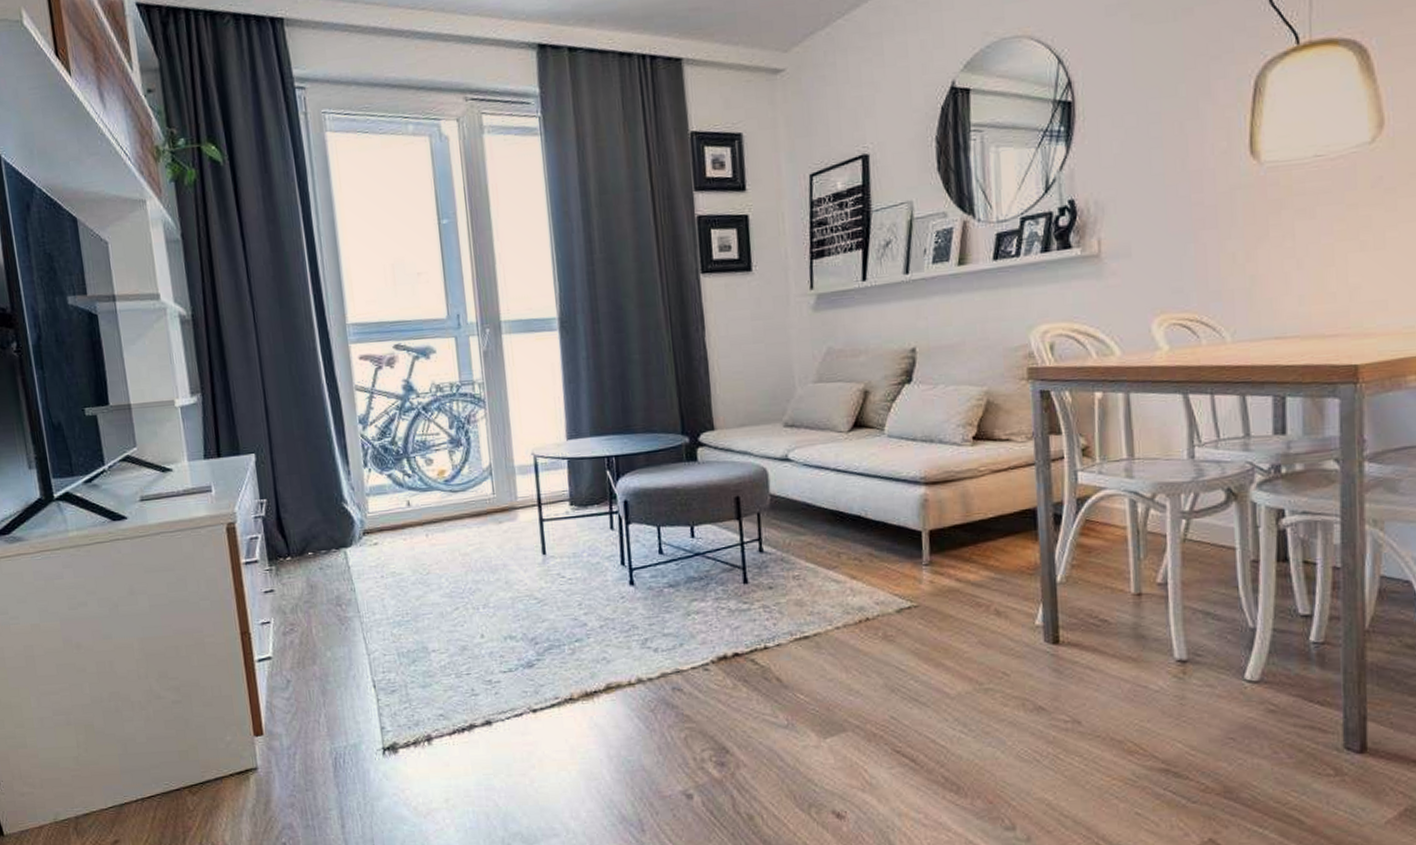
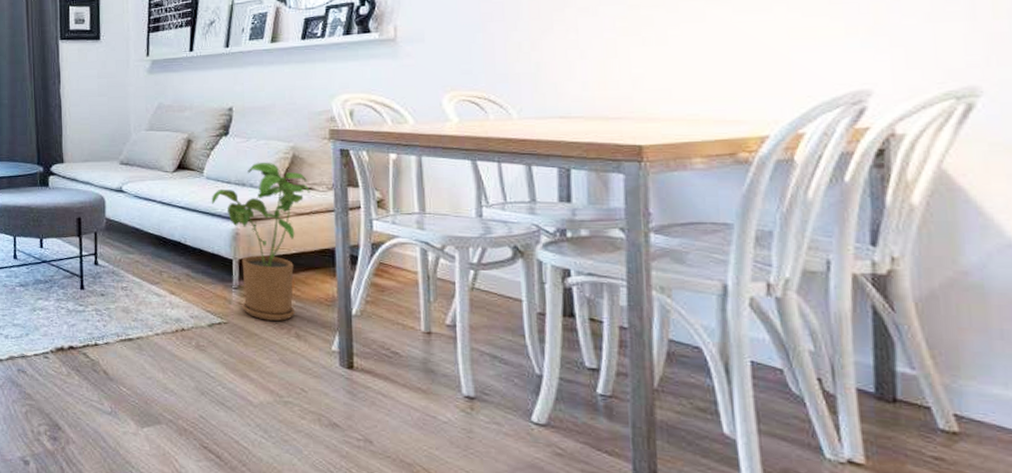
house plant: none [894,411,1008,599] -> present [211,162,310,321]

